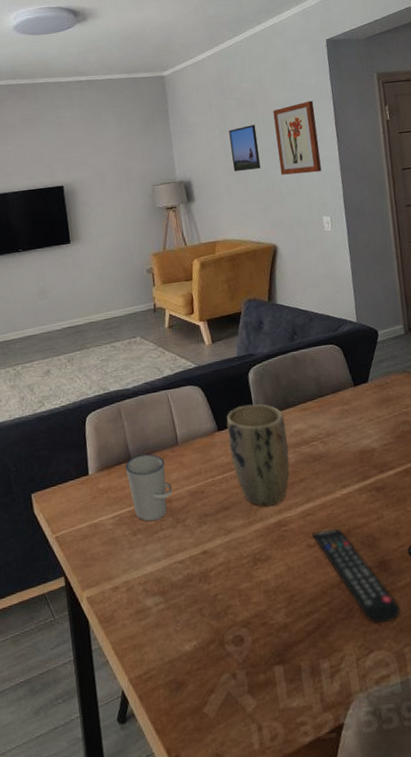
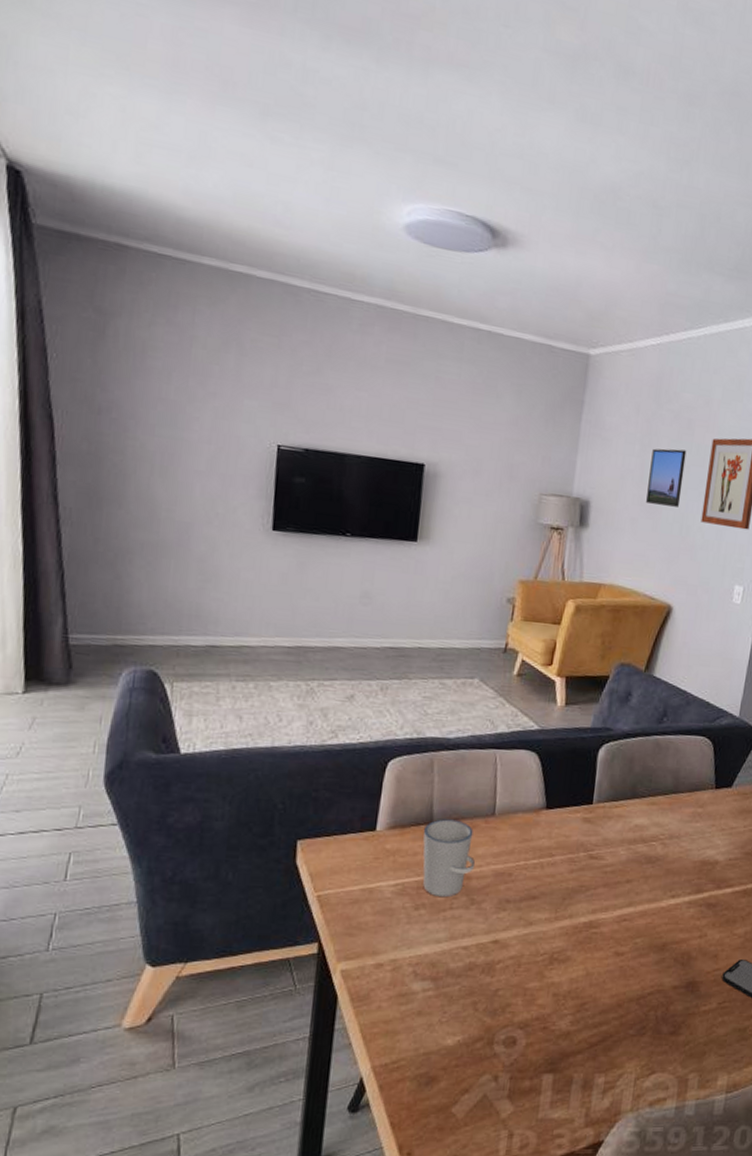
plant pot: present [226,404,290,507] -> none [553,785,627,904]
remote control: present [311,528,401,624] -> none [622,939,697,1046]

